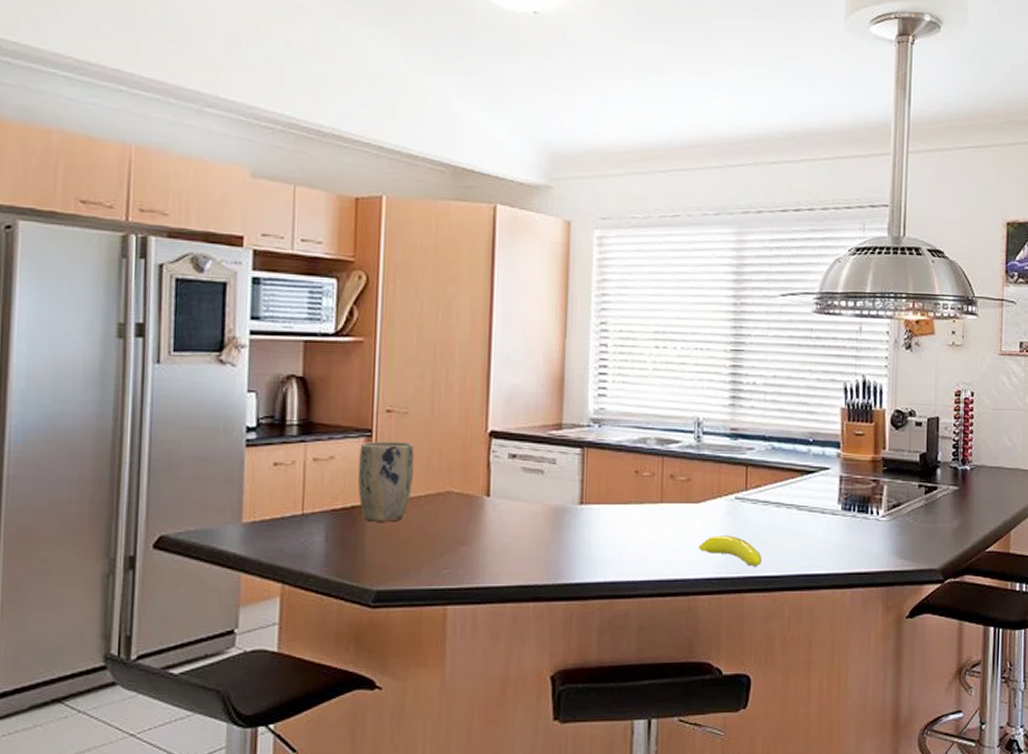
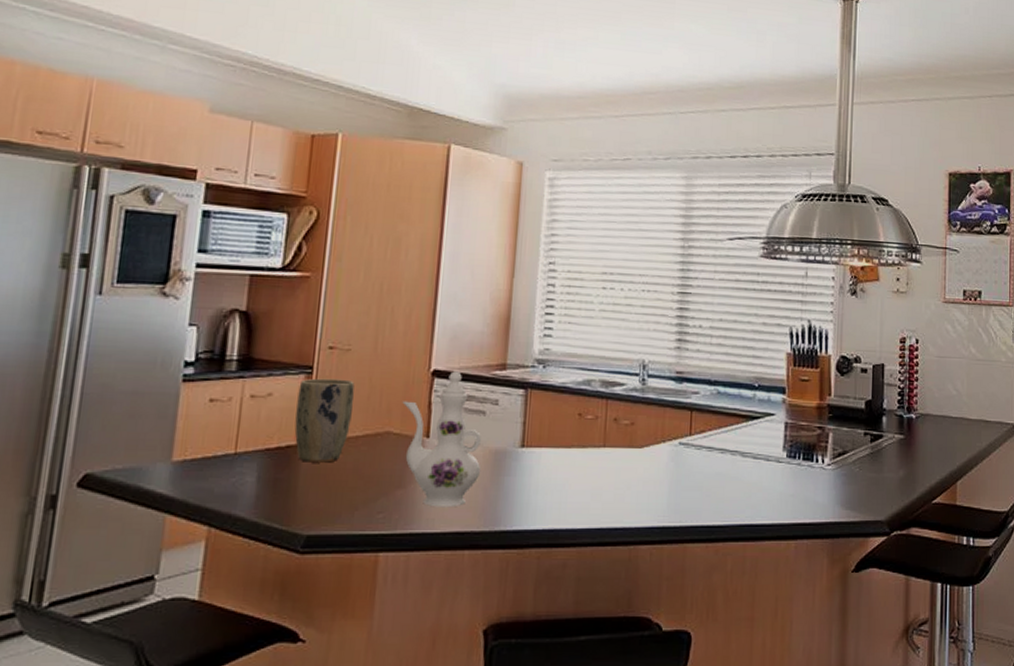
ewer: none [462,432,542,563] -> present [402,371,481,508]
banana: present [698,536,762,566] -> none [640,482,705,515]

